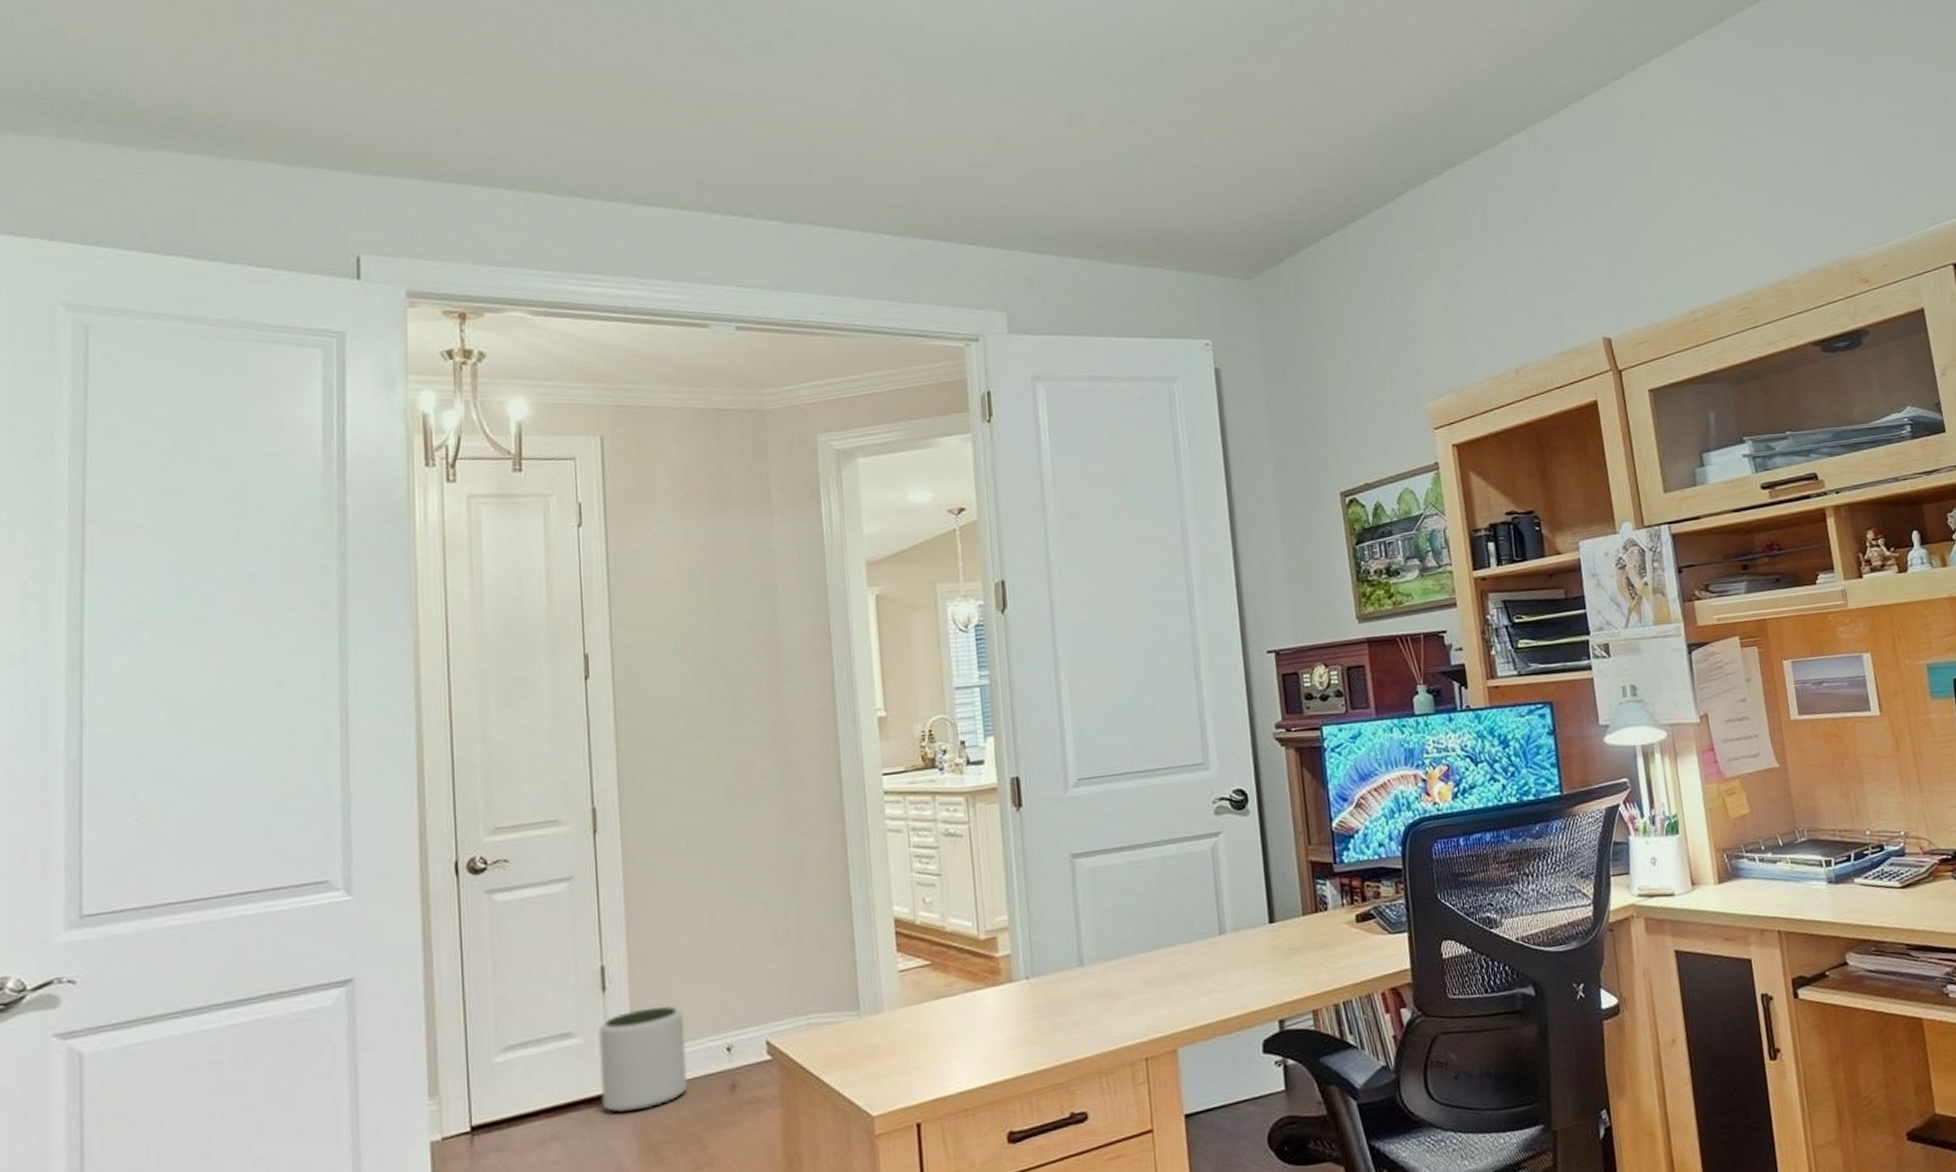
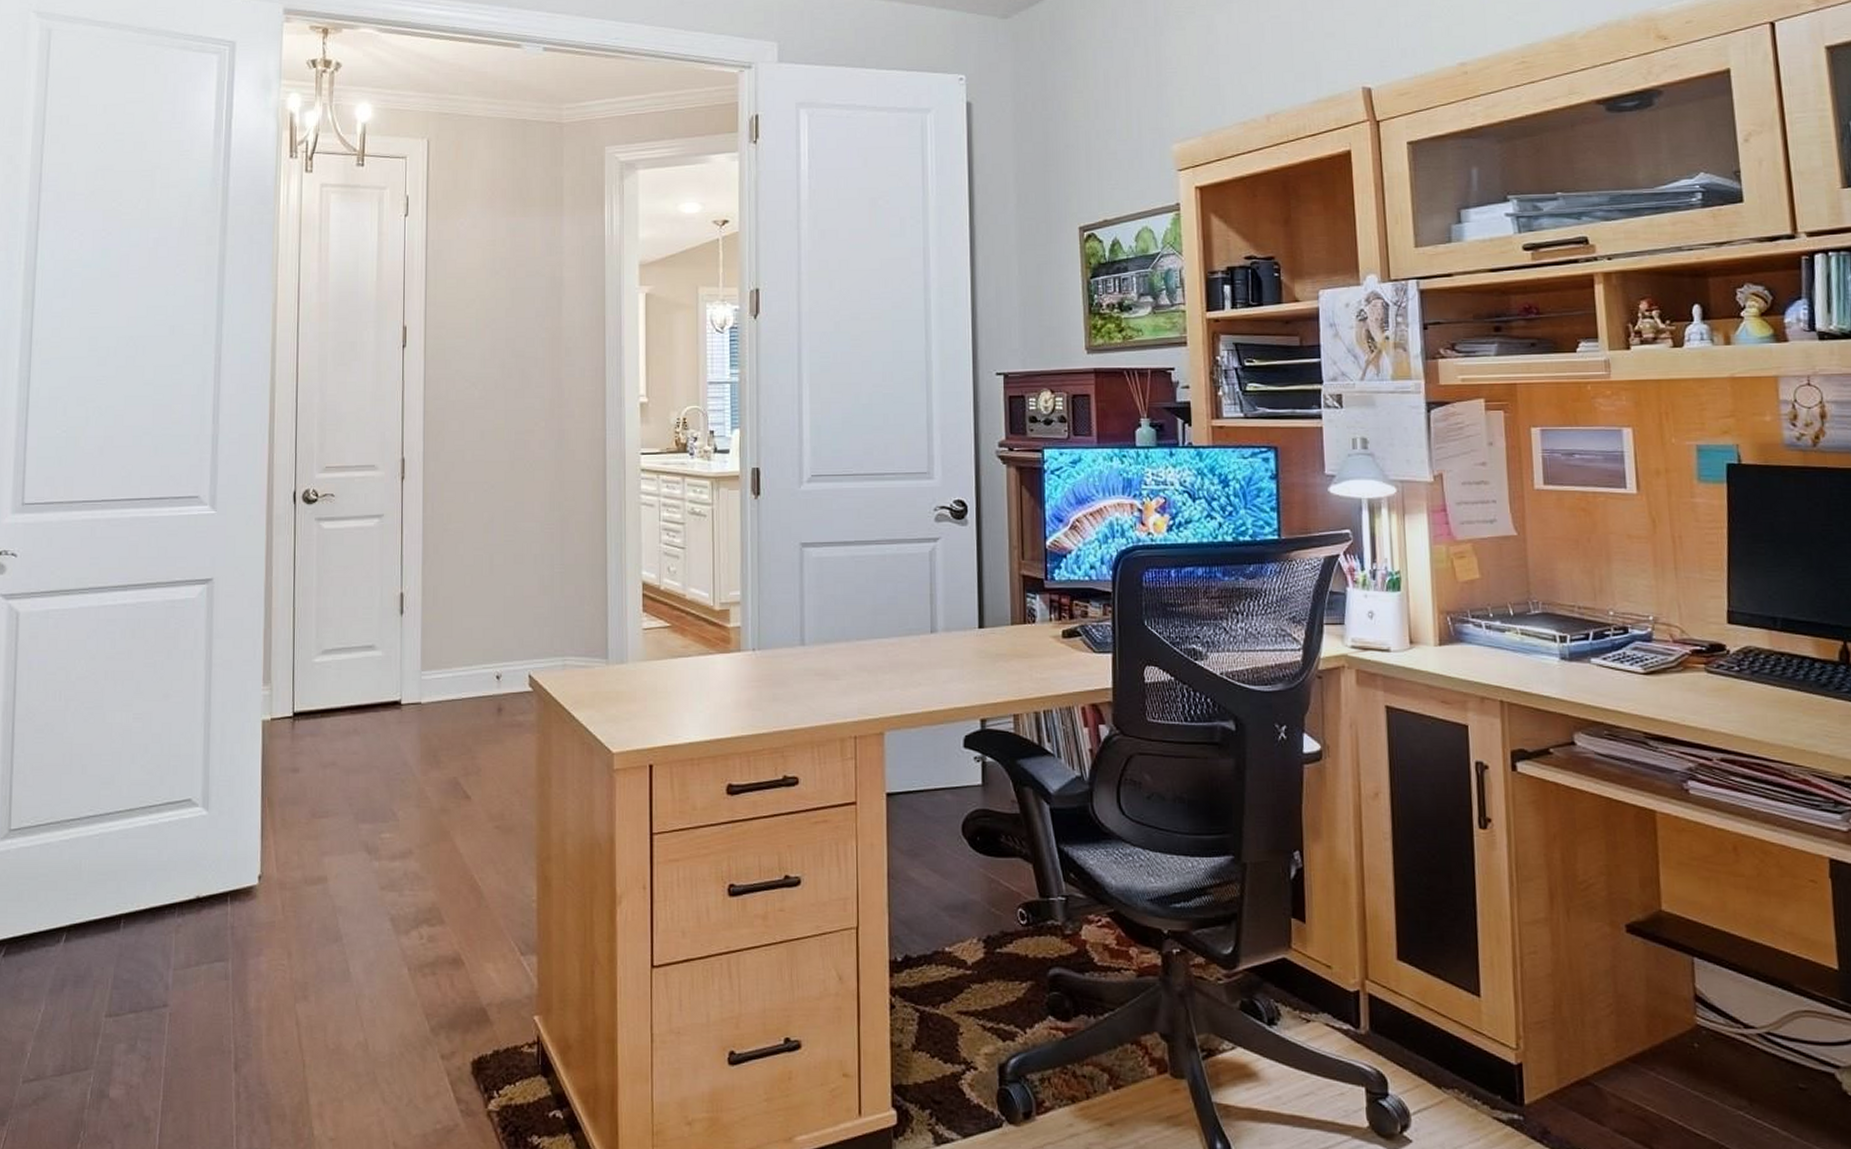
plant pot: present [598,1006,688,1113] -> none [395,633,464,719]

